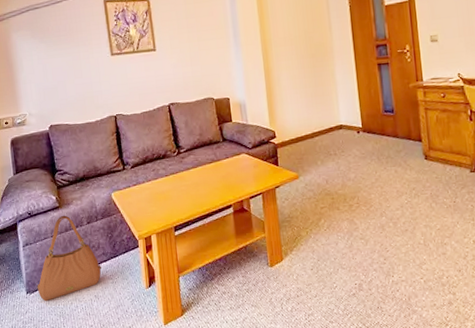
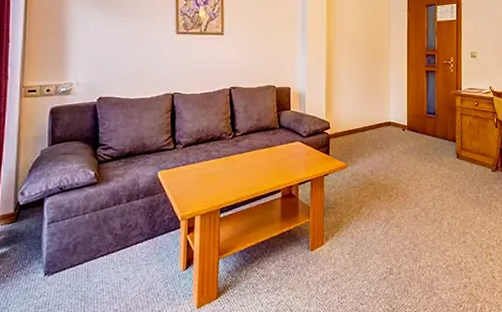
handbag: present [37,215,102,302] -> none [58,192,136,284]

